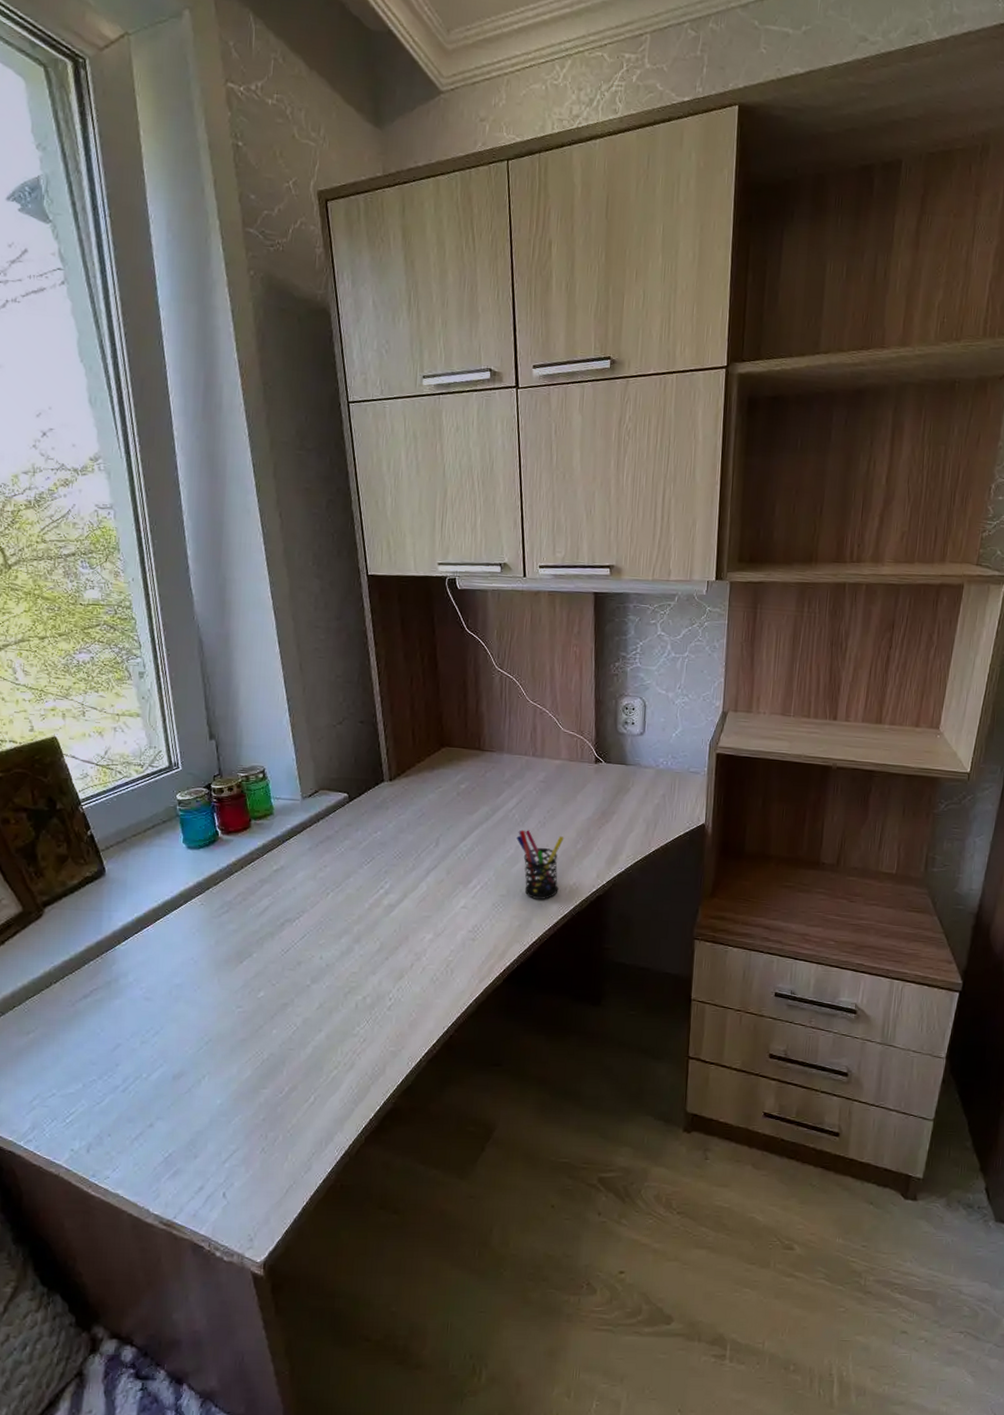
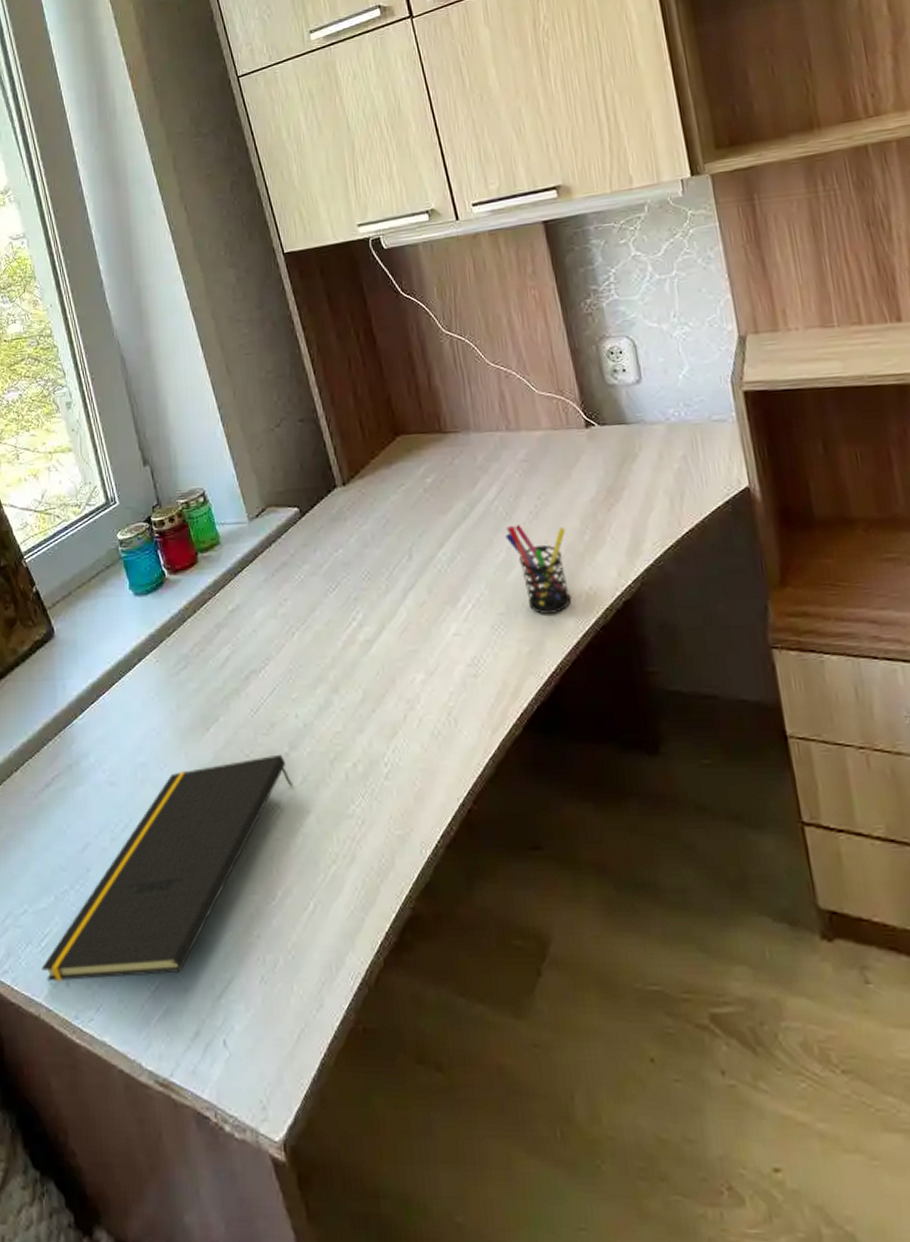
notepad: none [64,985,311,1149] -> present [41,754,294,982]

